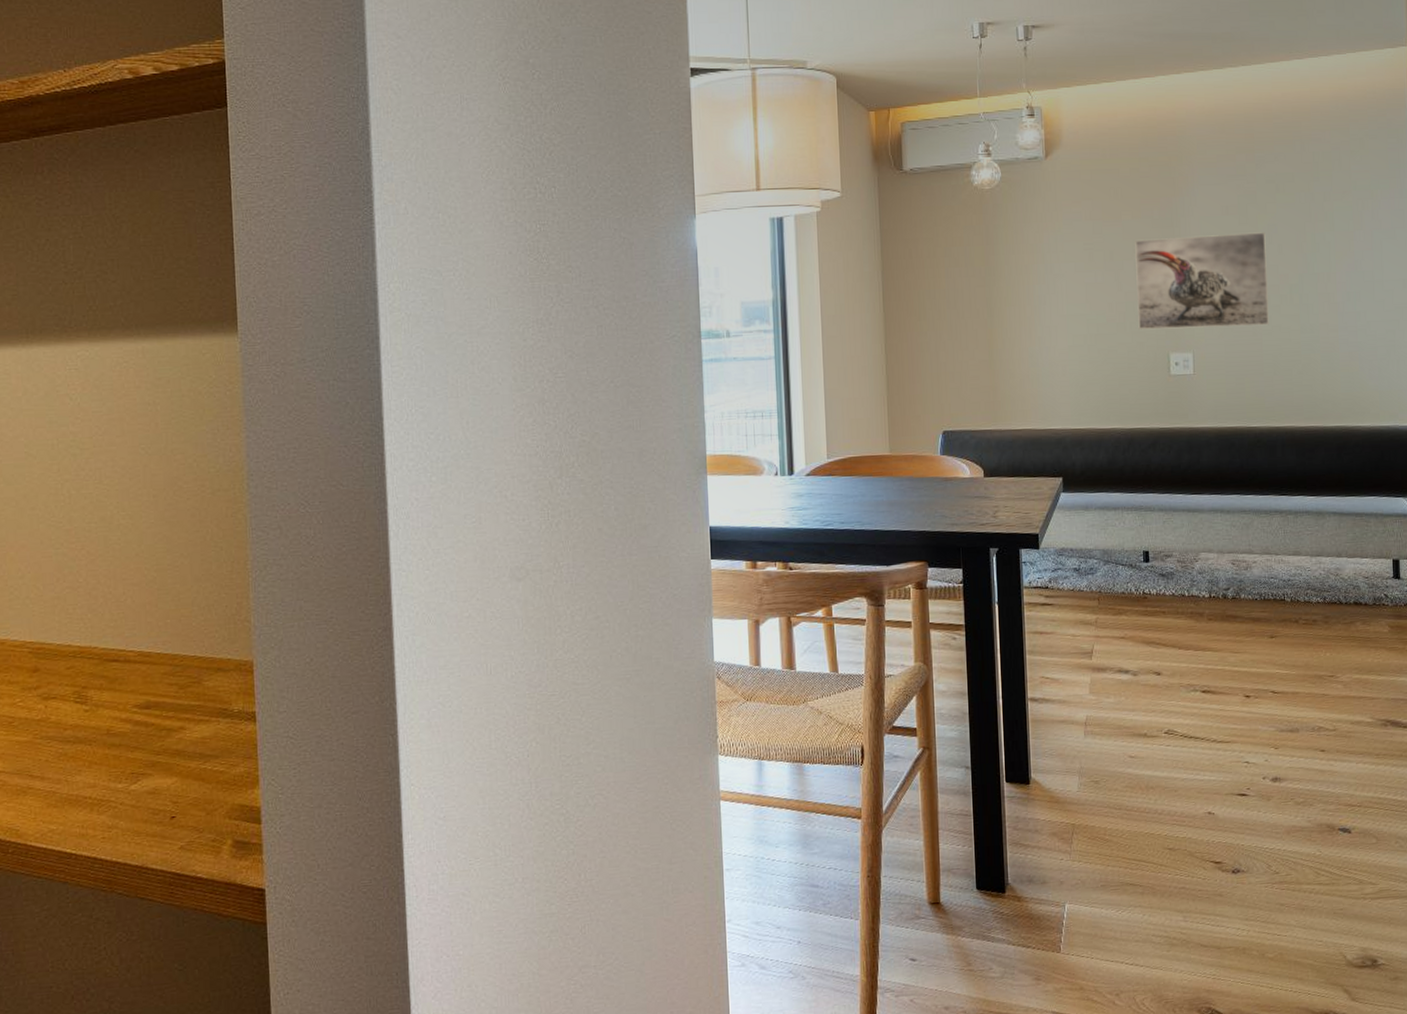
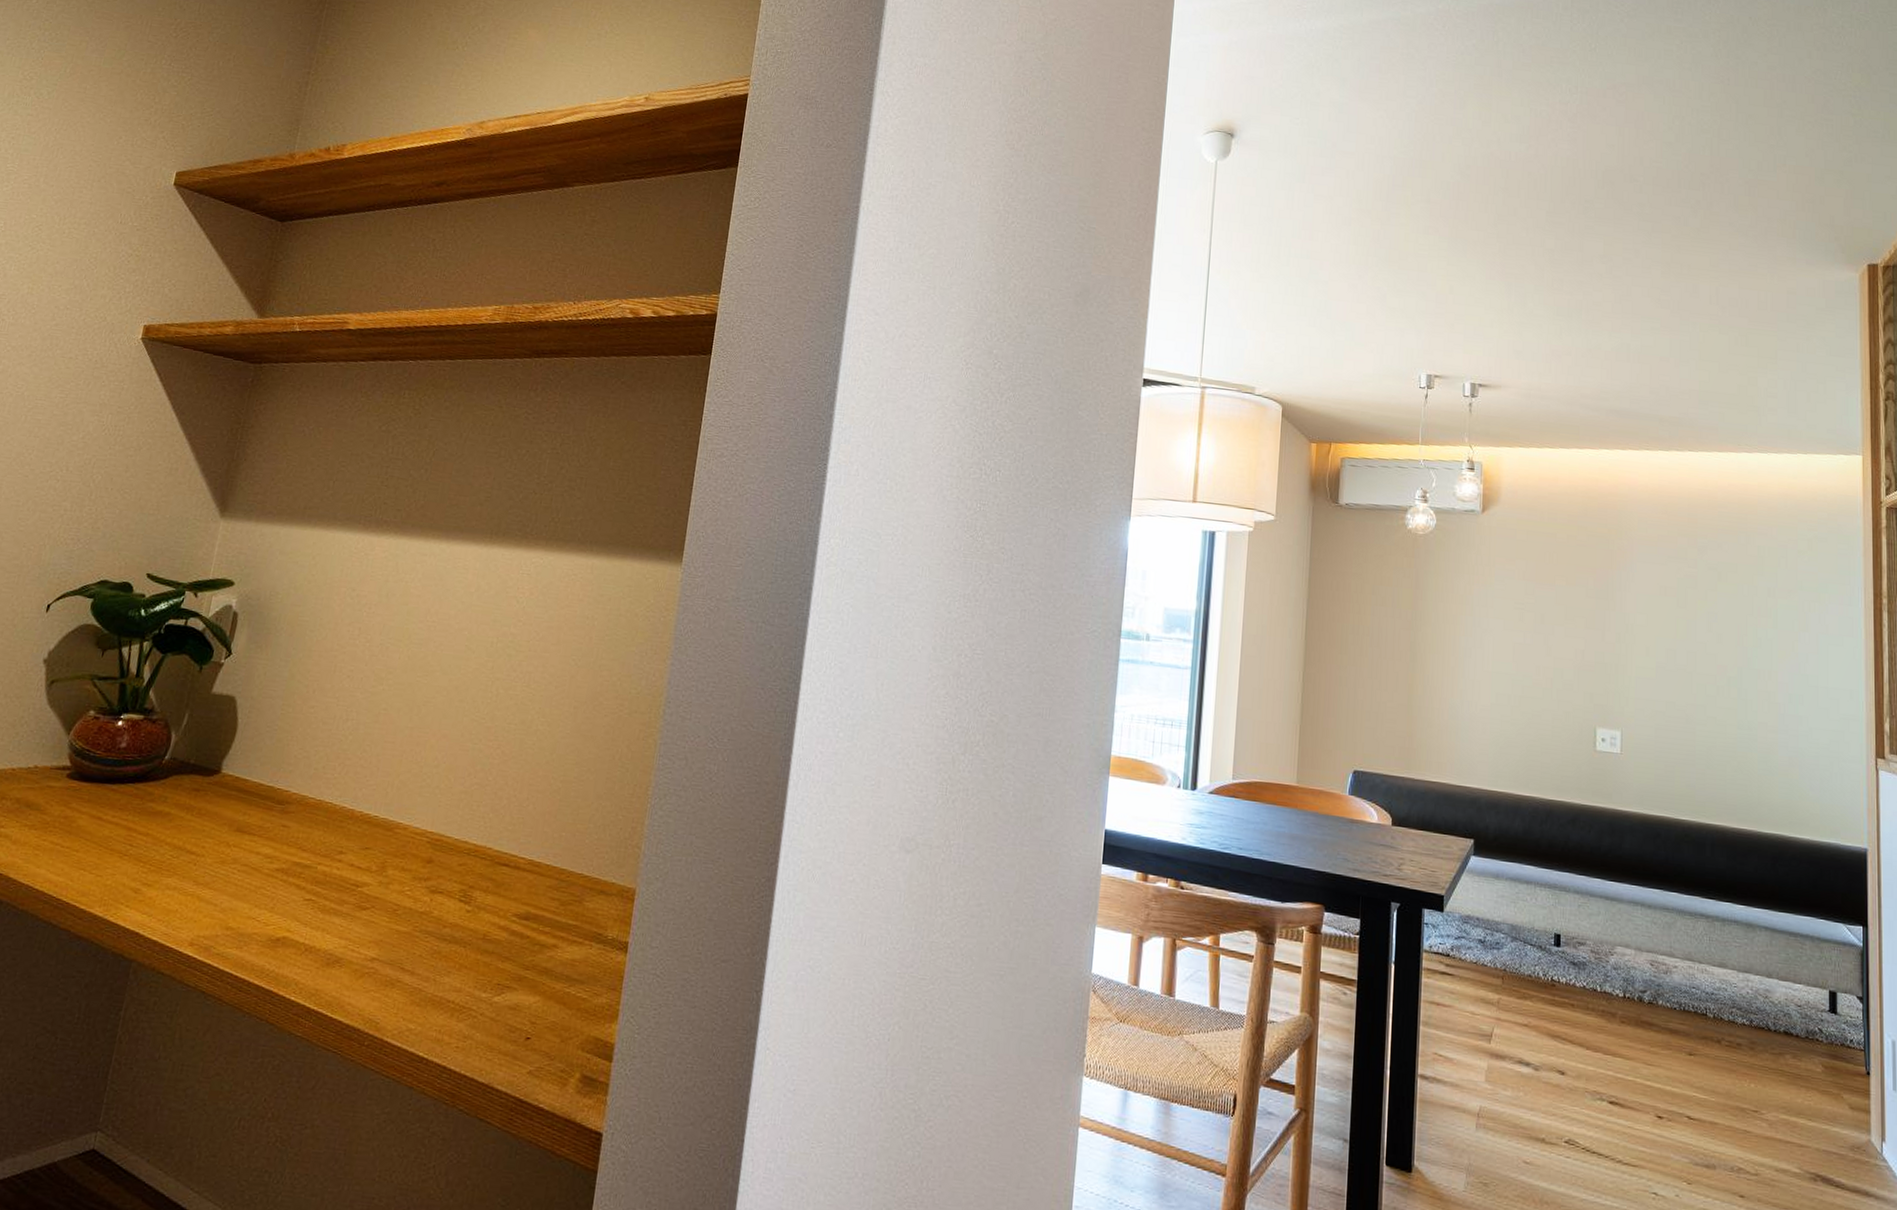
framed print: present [1135,232,1269,330] -> none [1565,607,1704,715]

